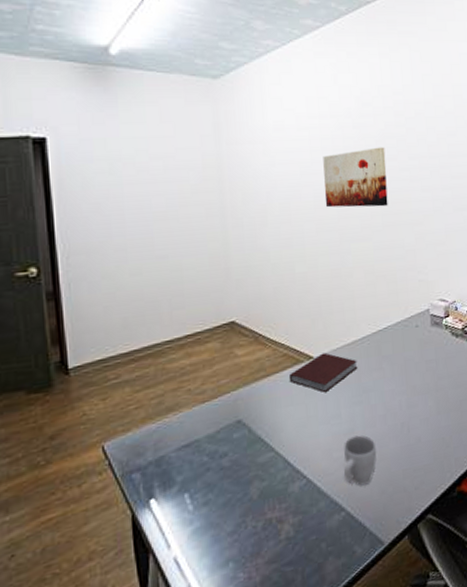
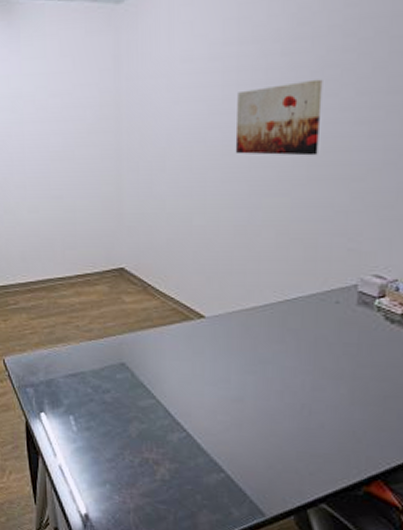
notebook: present [288,352,358,393] -> none [176,314,255,355]
mug: present [343,434,377,486] -> none [227,404,268,455]

